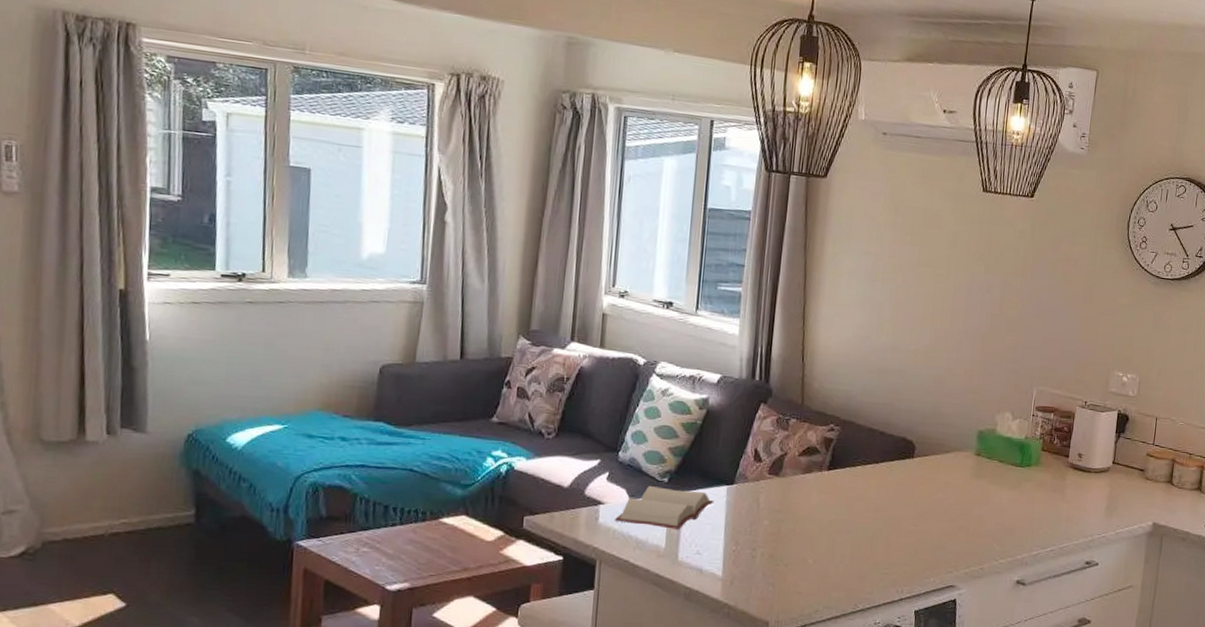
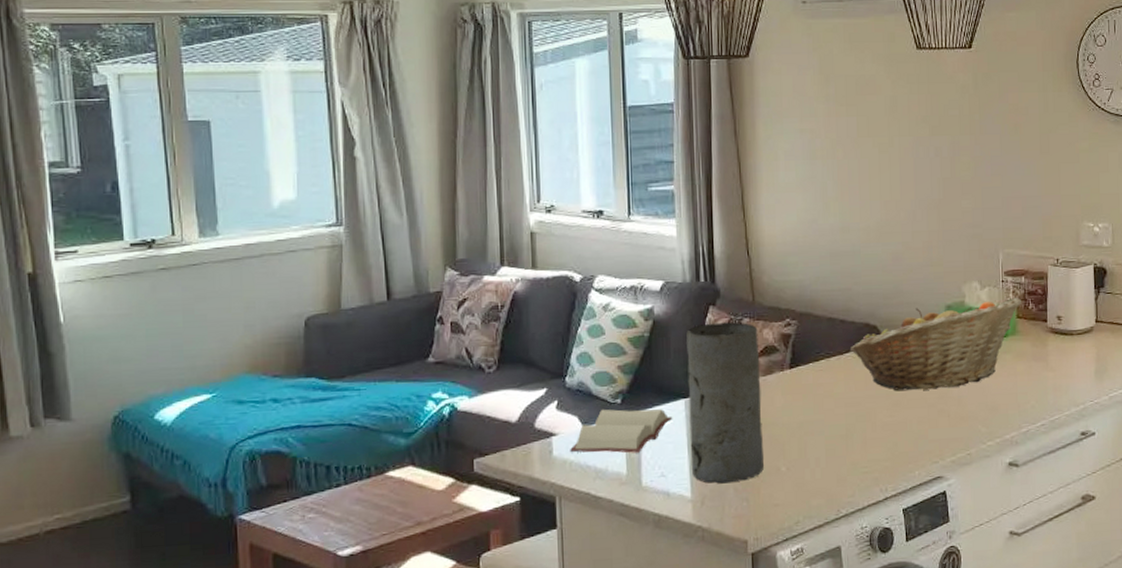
vase: none [725,419,803,568] -> present [686,322,764,484]
fruit basket: none [885,429,1049,506] -> present [849,297,1022,390]

